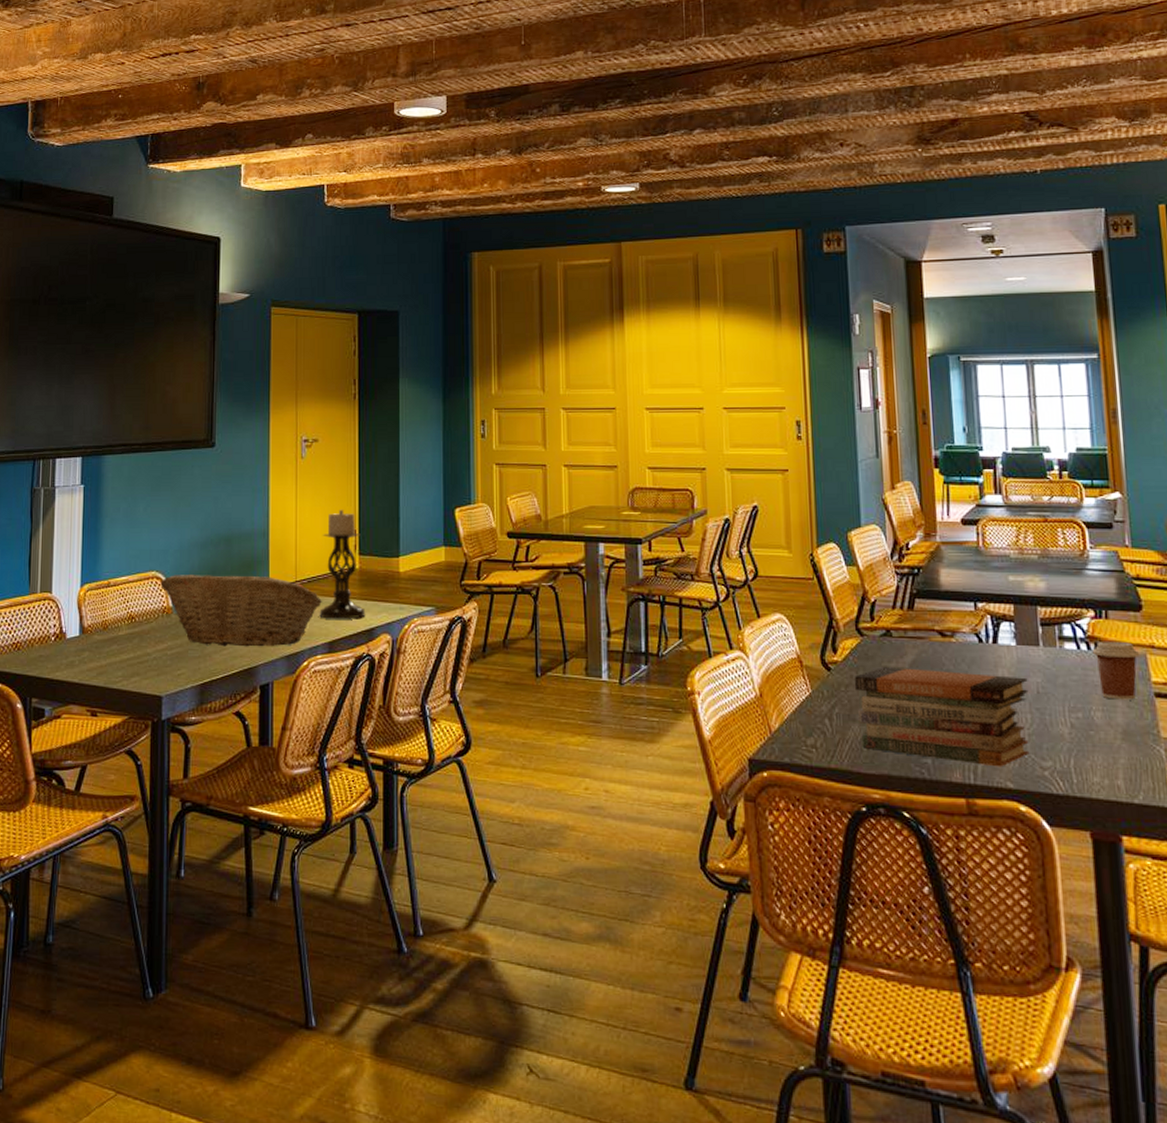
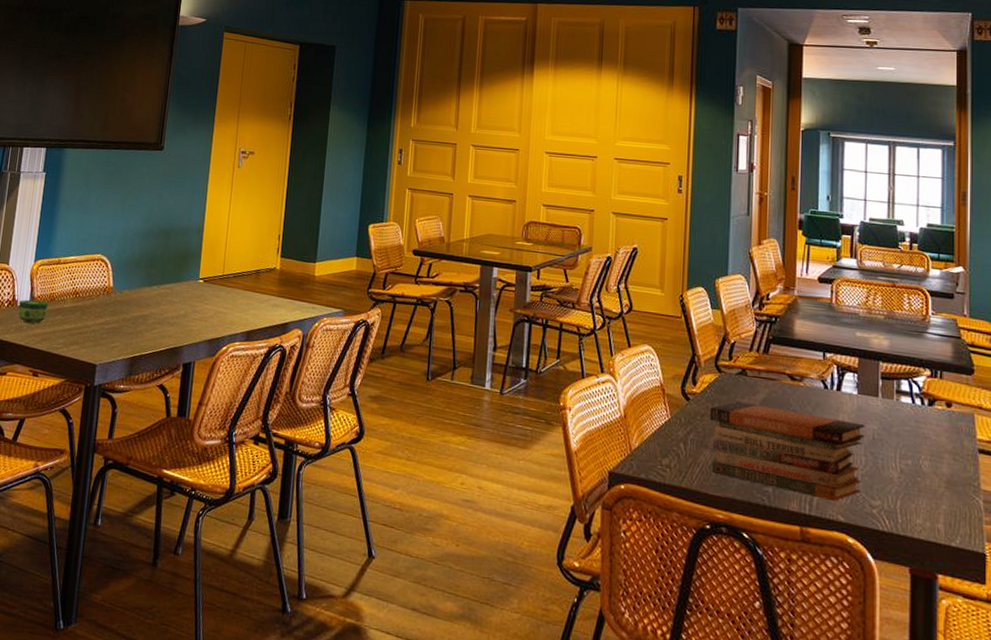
cup: none [67,630,101,657] -> present [18,299,48,324]
fruit basket: present [160,575,323,647] -> none [104,259,245,331]
candle holder: present [319,509,366,619] -> none [240,215,284,313]
coffee cup: present [1092,642,1139,700] -> none [925,398,967,454]

